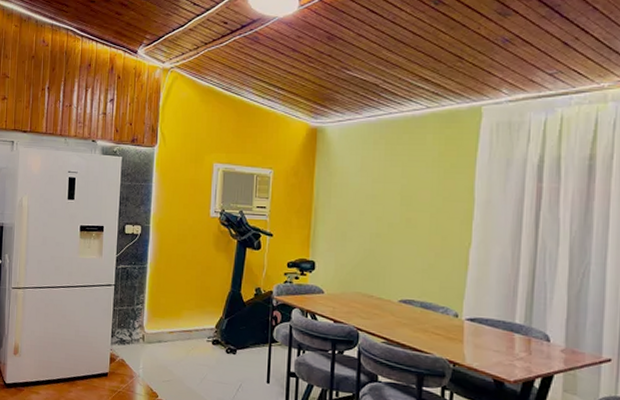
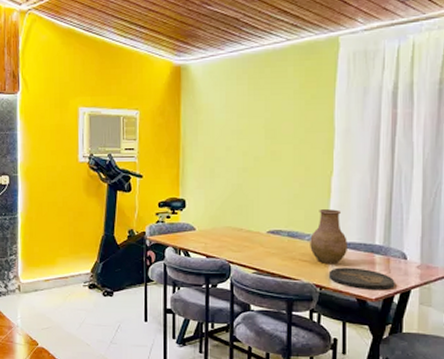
vase: none [444,282,485,341] -> present [310,209,347,265]
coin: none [463,344,536,373] -> present [328,267,395,291]

